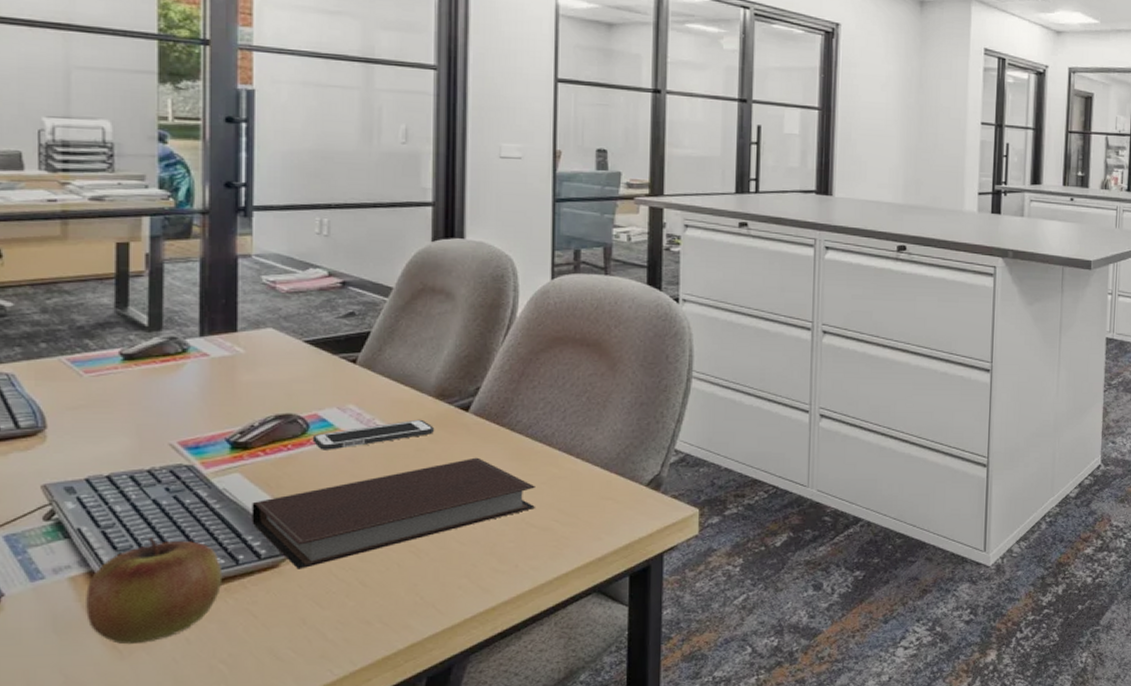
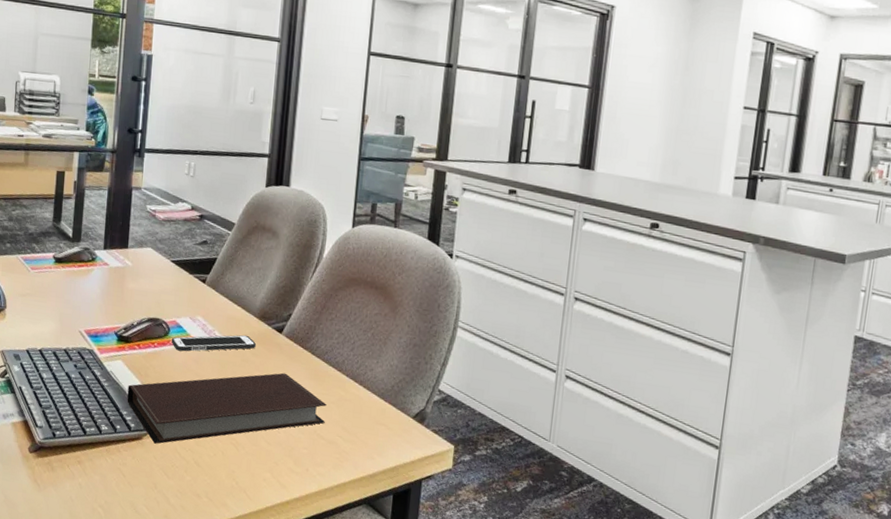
apple: present [86,537,223,645] -> none [20,401,106,482]

